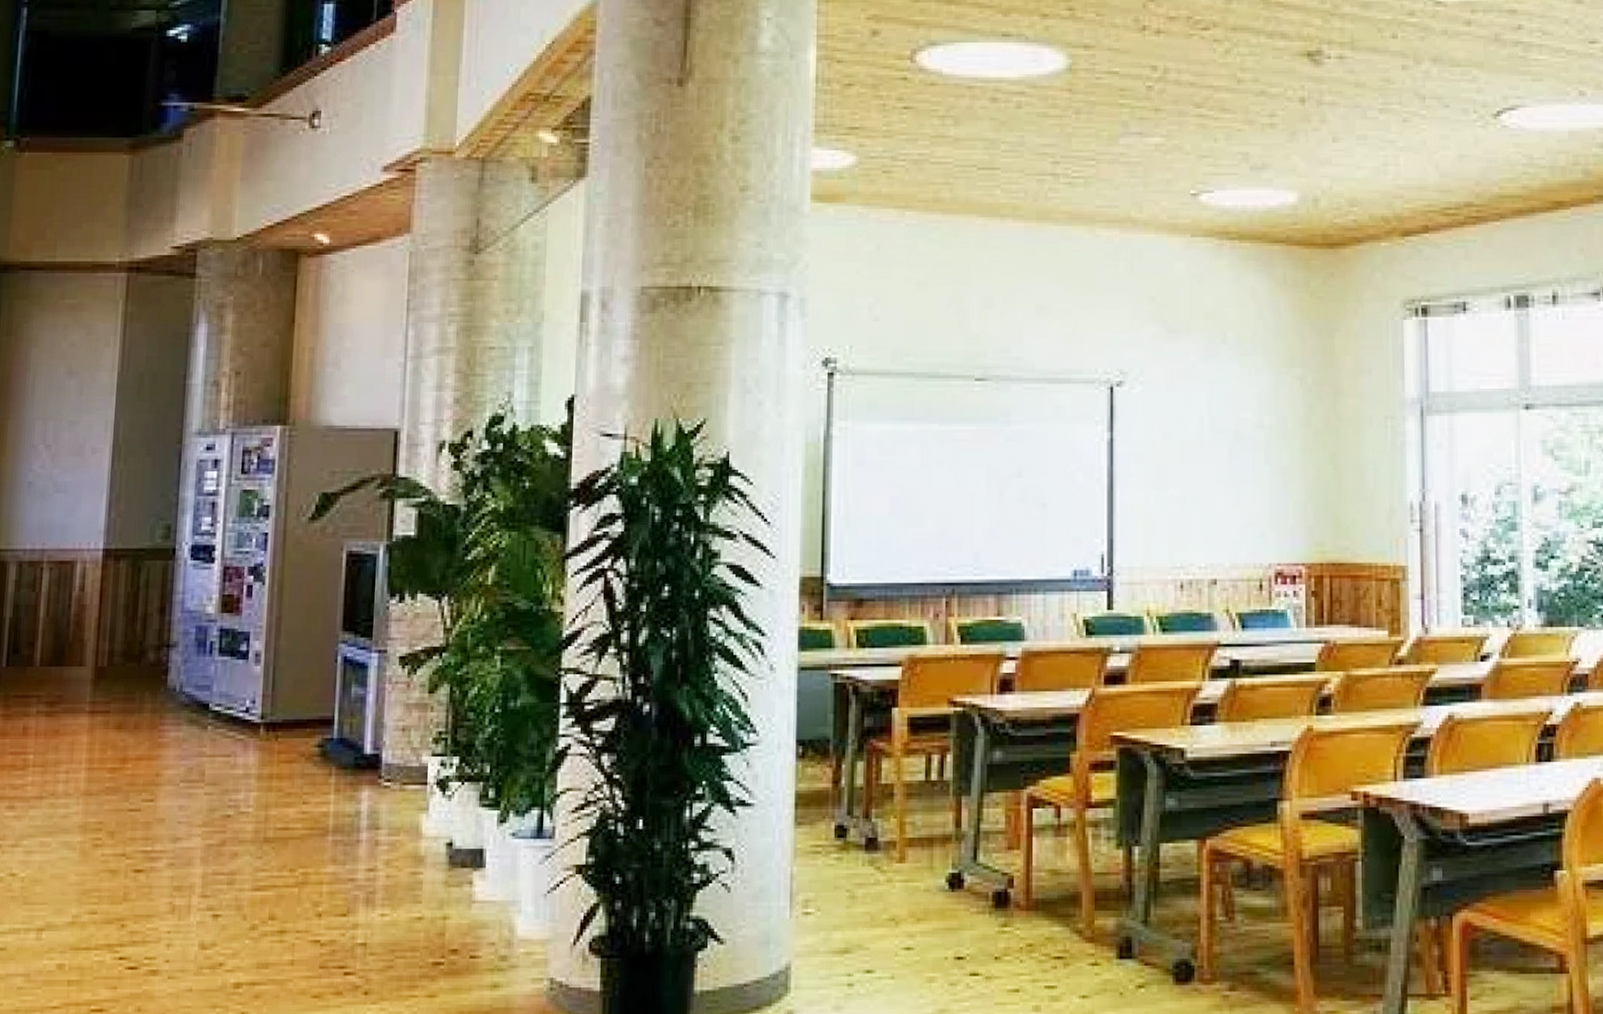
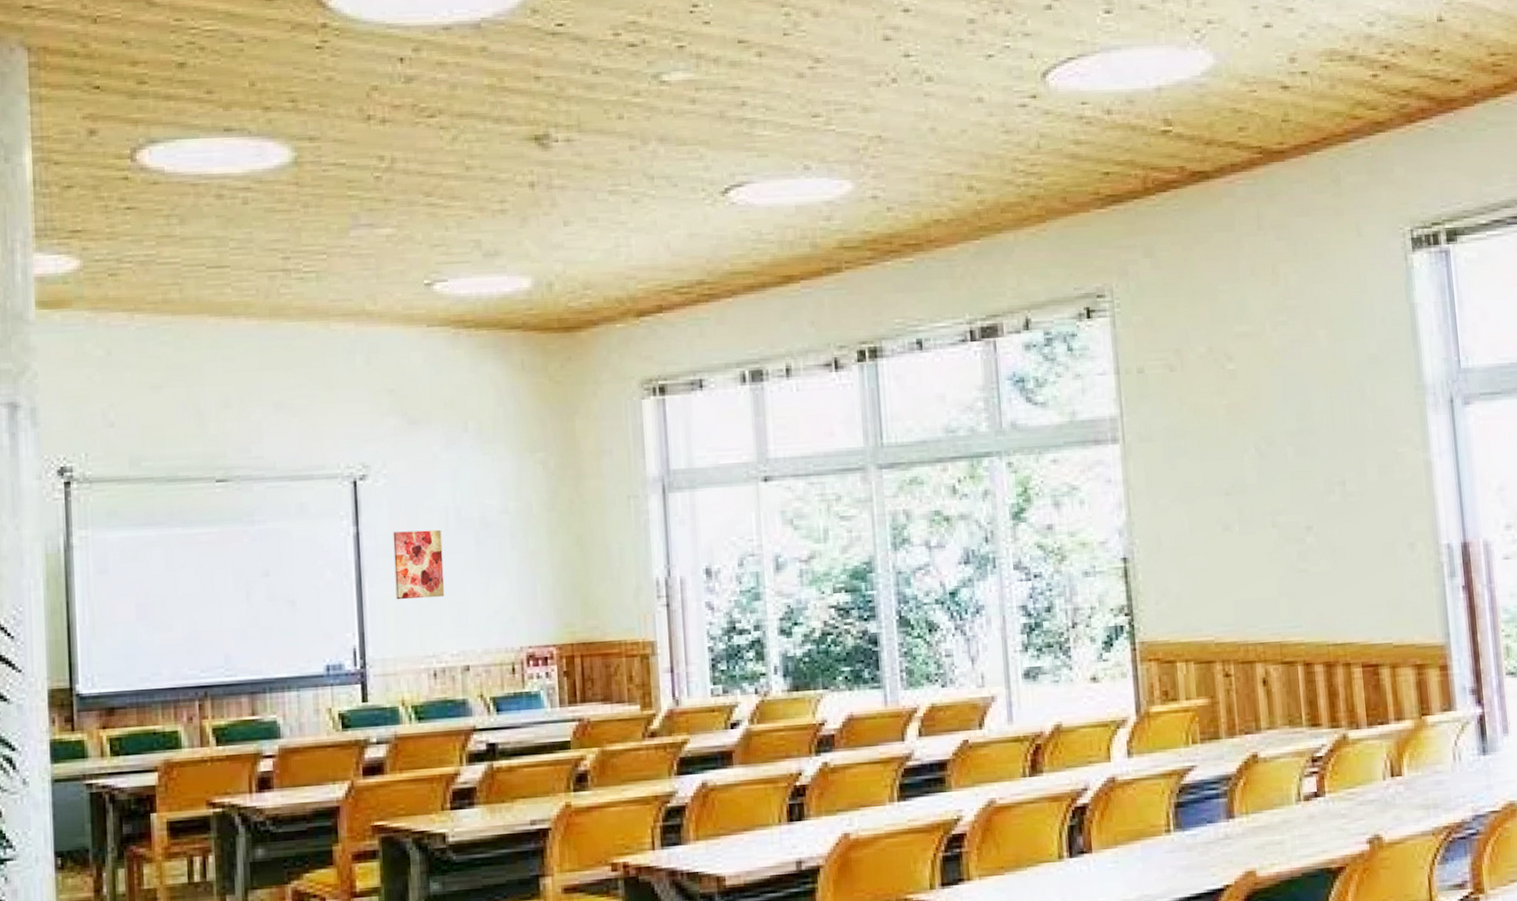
wall art: none [1146,440,1196,509] -> present [393,529,445,600]

